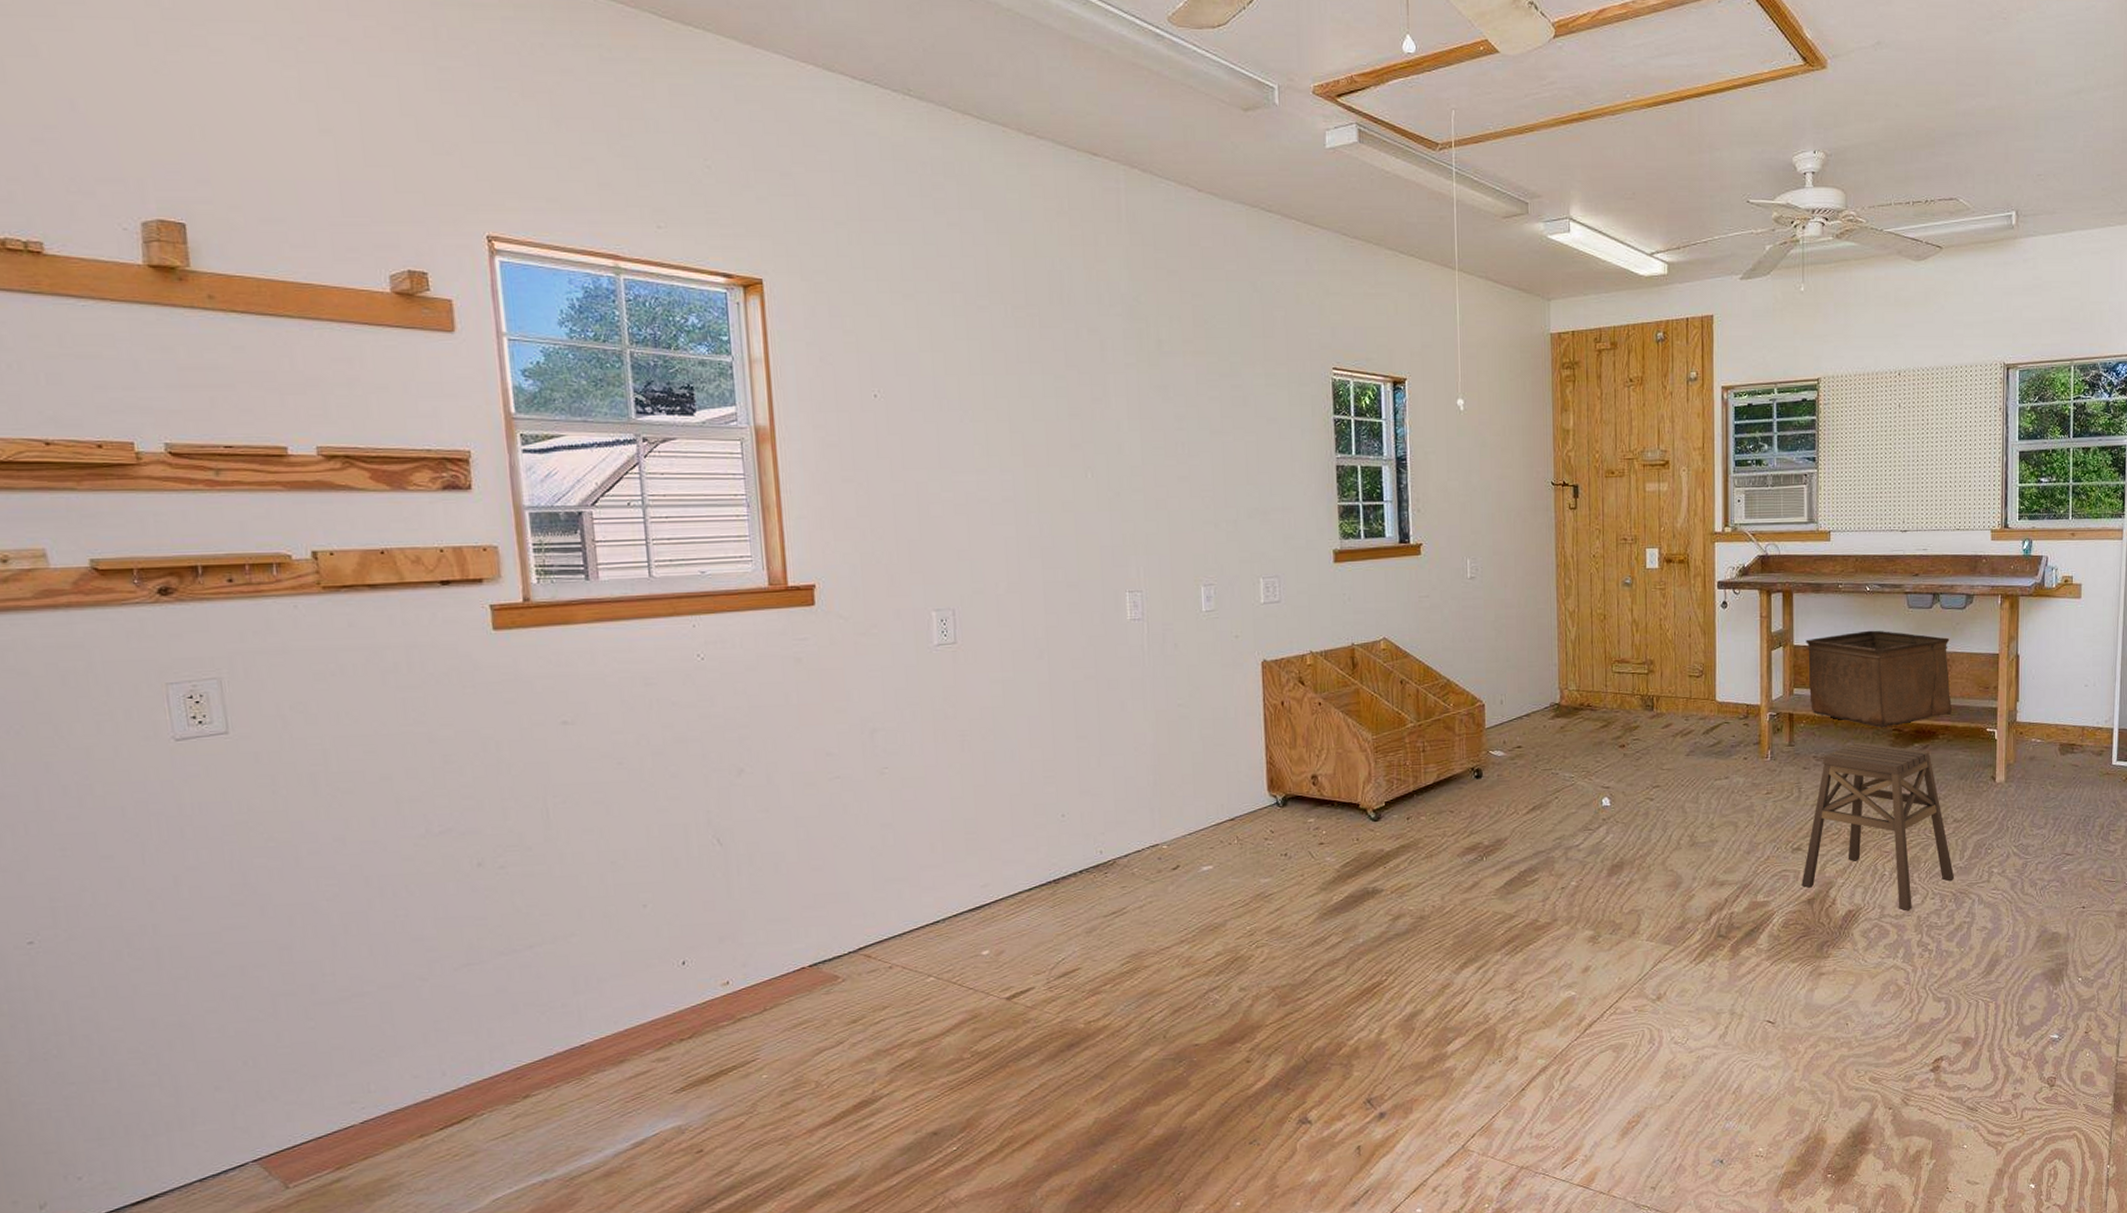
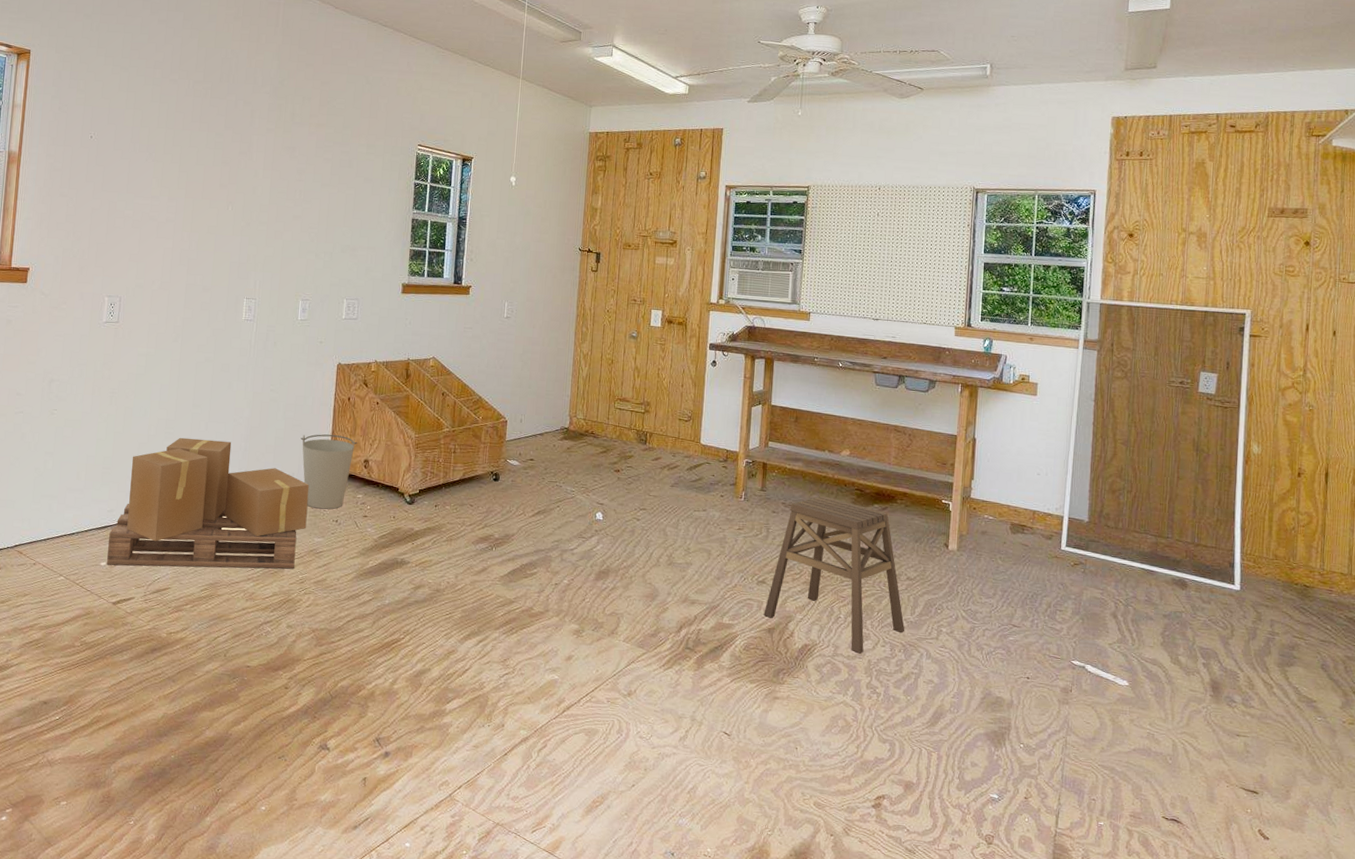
cardboard boxes: none [988,776,1248,953] -> present [107,437,310,569]
bucket: none [1226,750,1301,843] -> present [300,434,358,510]
storage bin: present [1806,630,1952,728] -> none [782,400,912,487]

